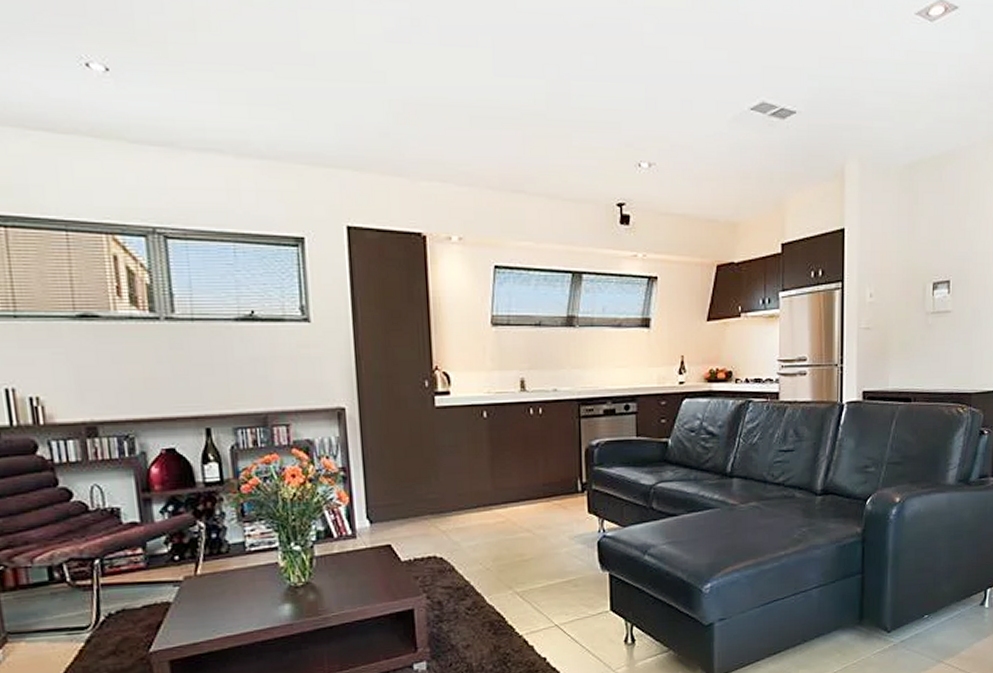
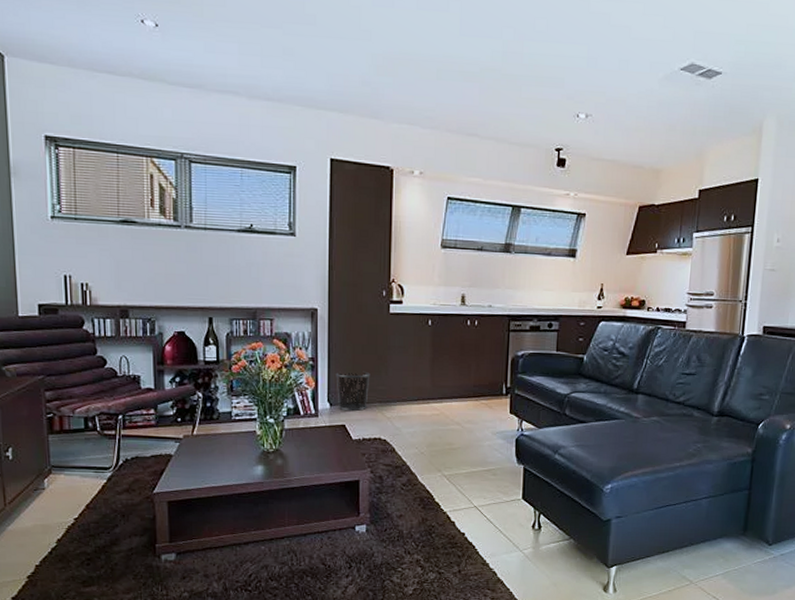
trash can: none [374,478,417,528] -> present [336,371,370,412]

